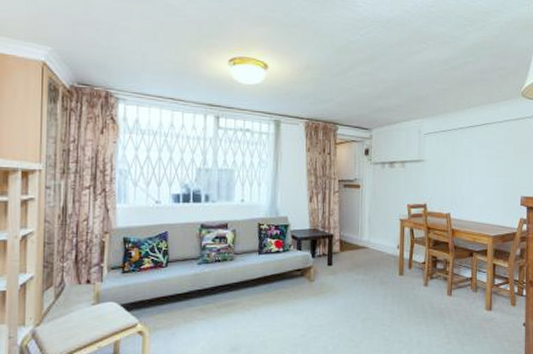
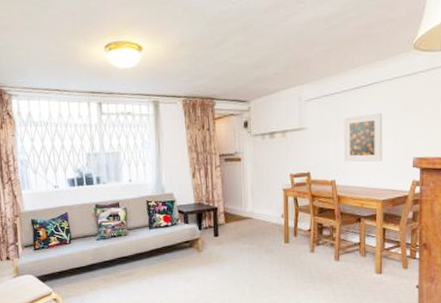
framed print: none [458,151,495,198] -> present [343,112,383,162]

